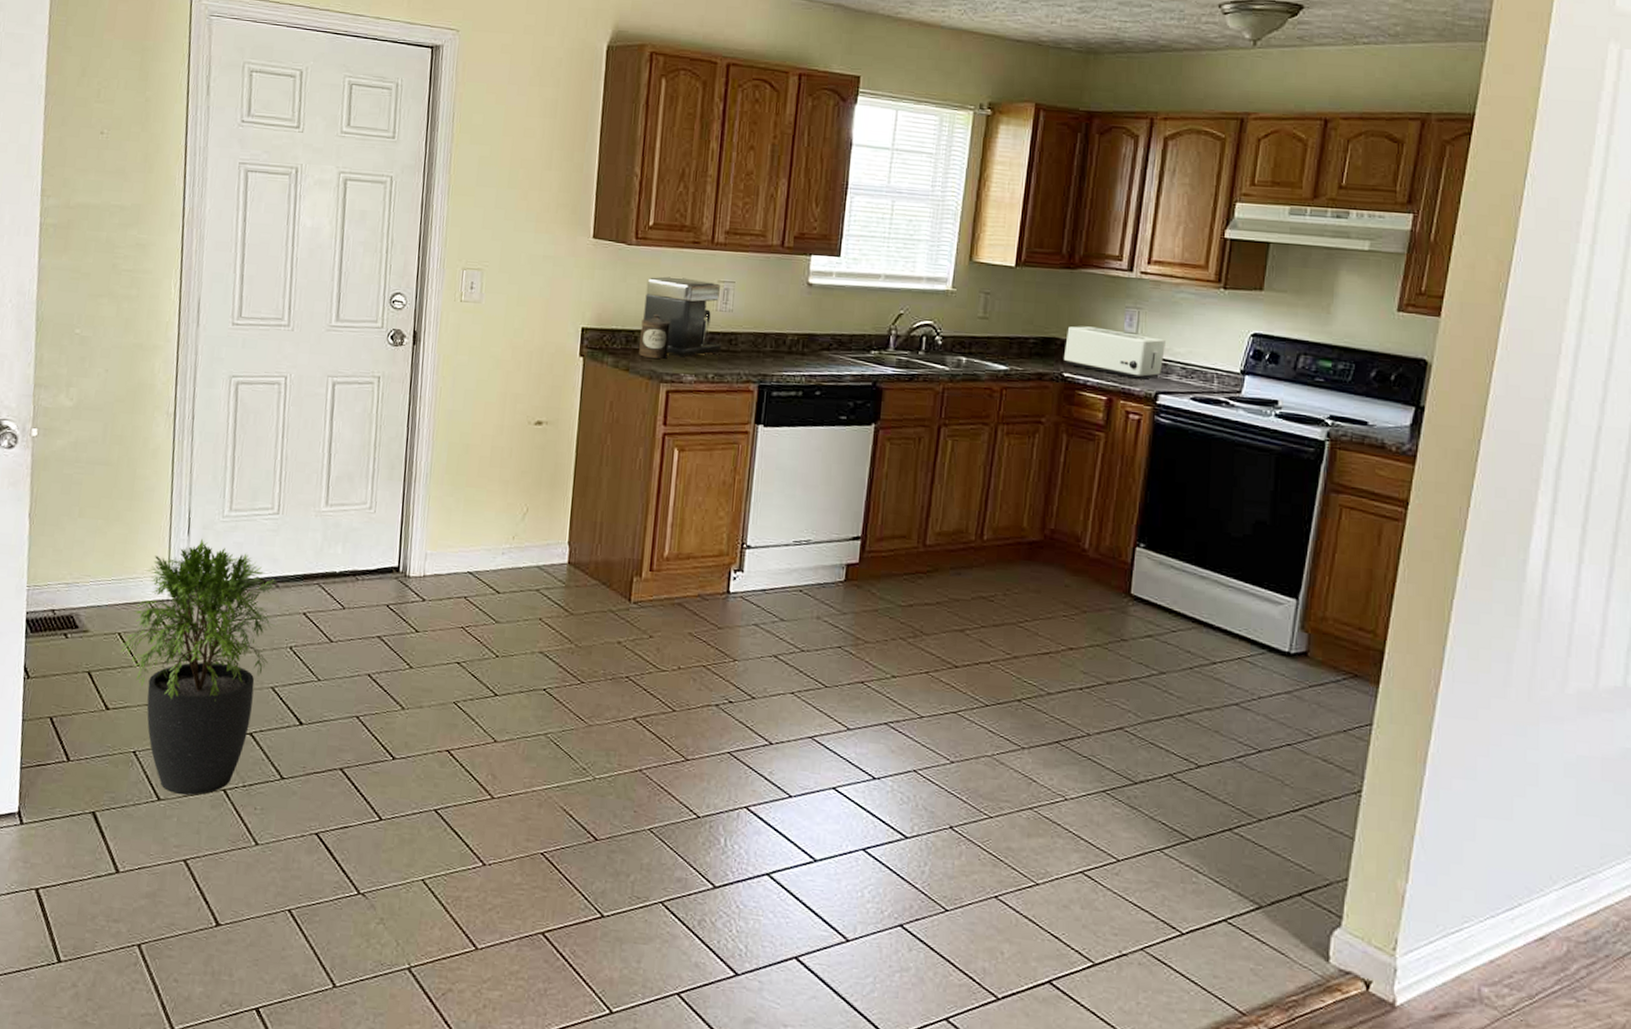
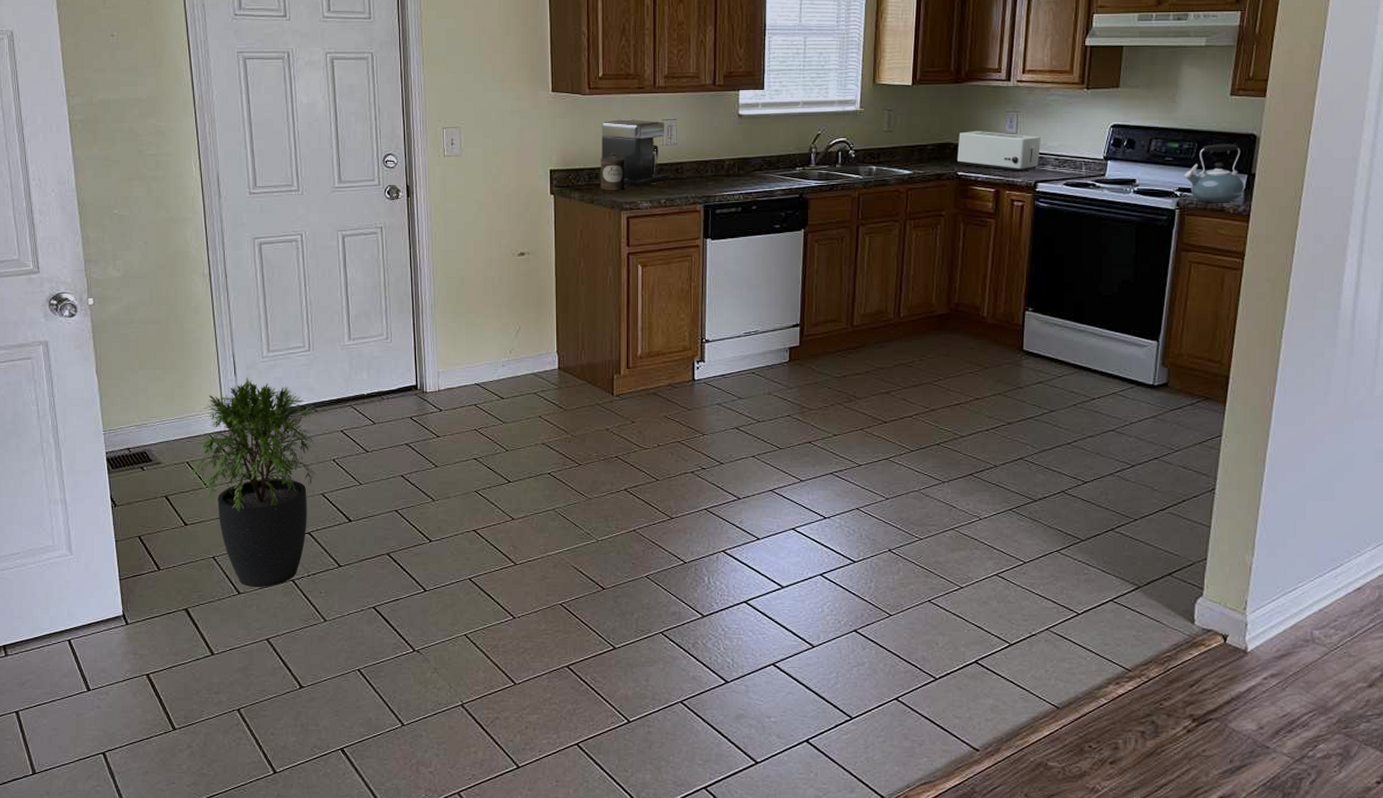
kettle: none [1336,367,1411,438] -> present [1183,144,1244,202]

